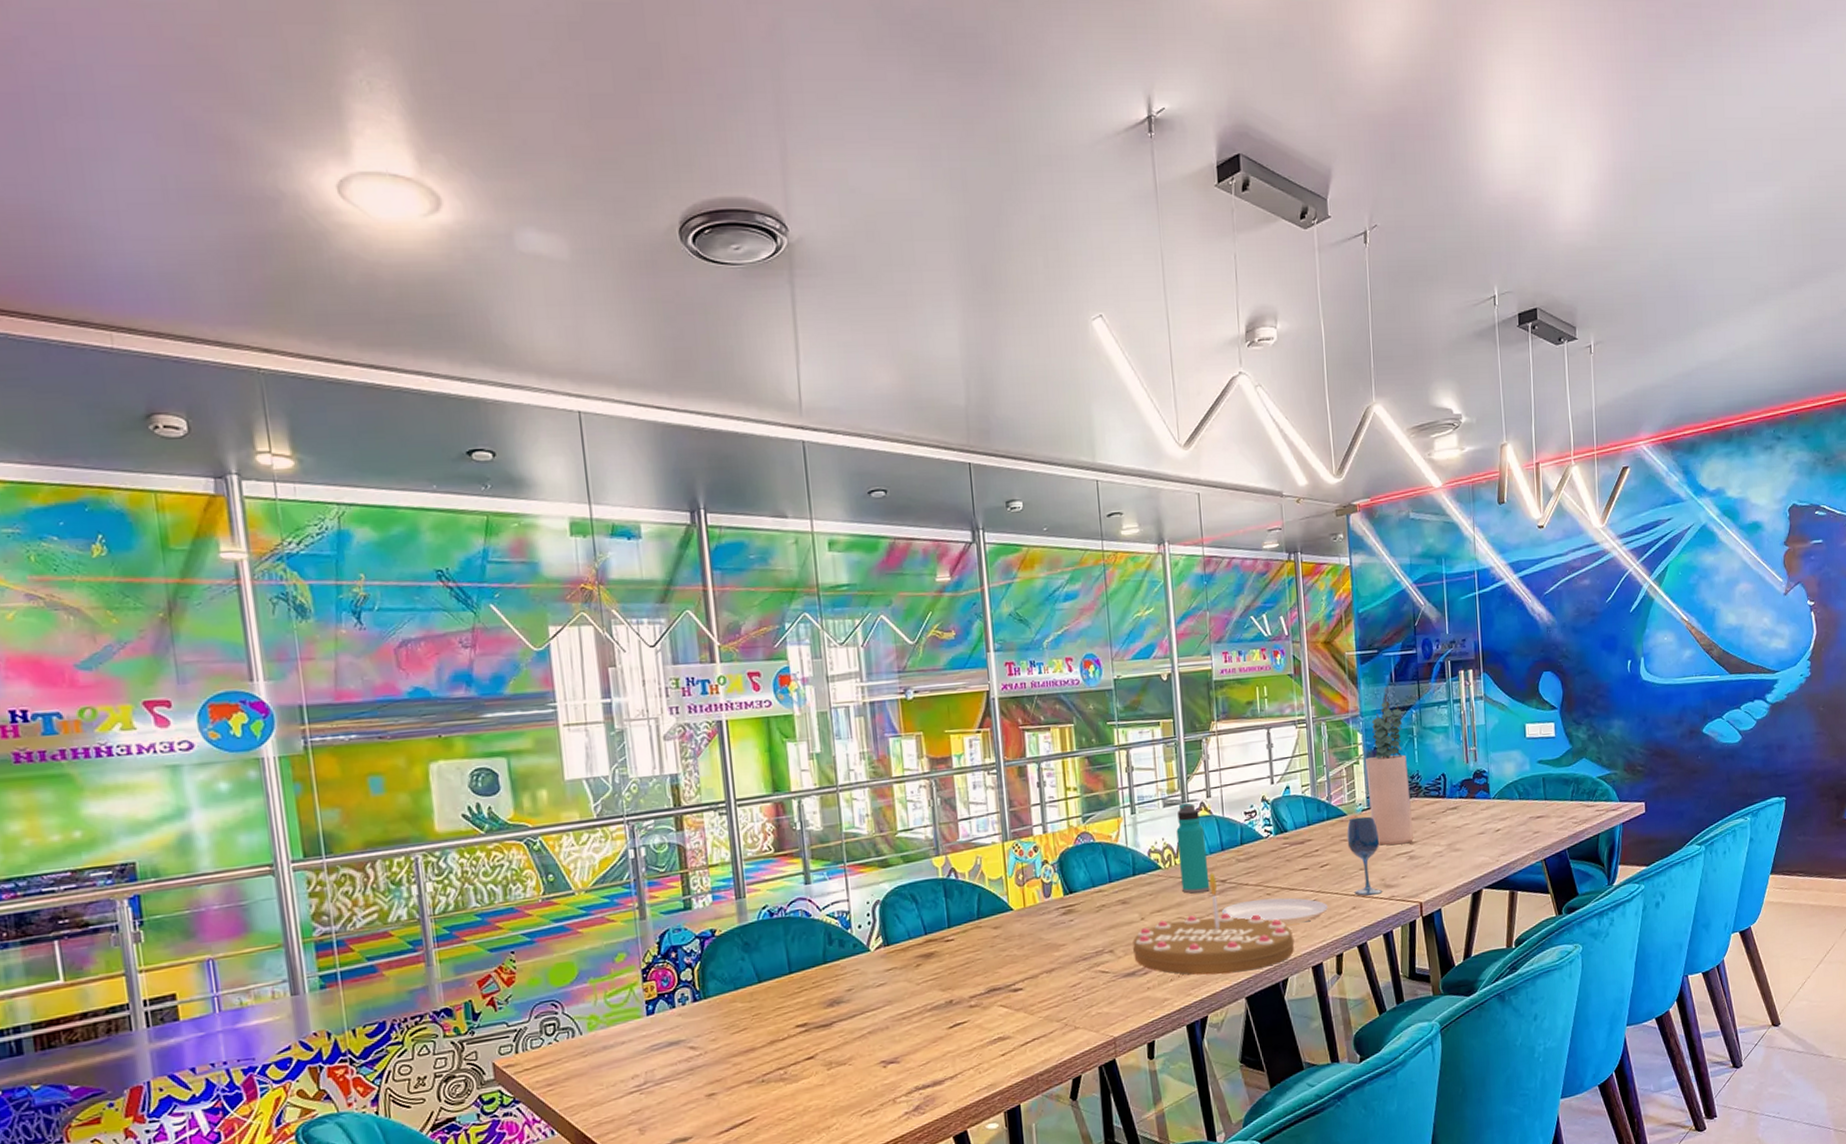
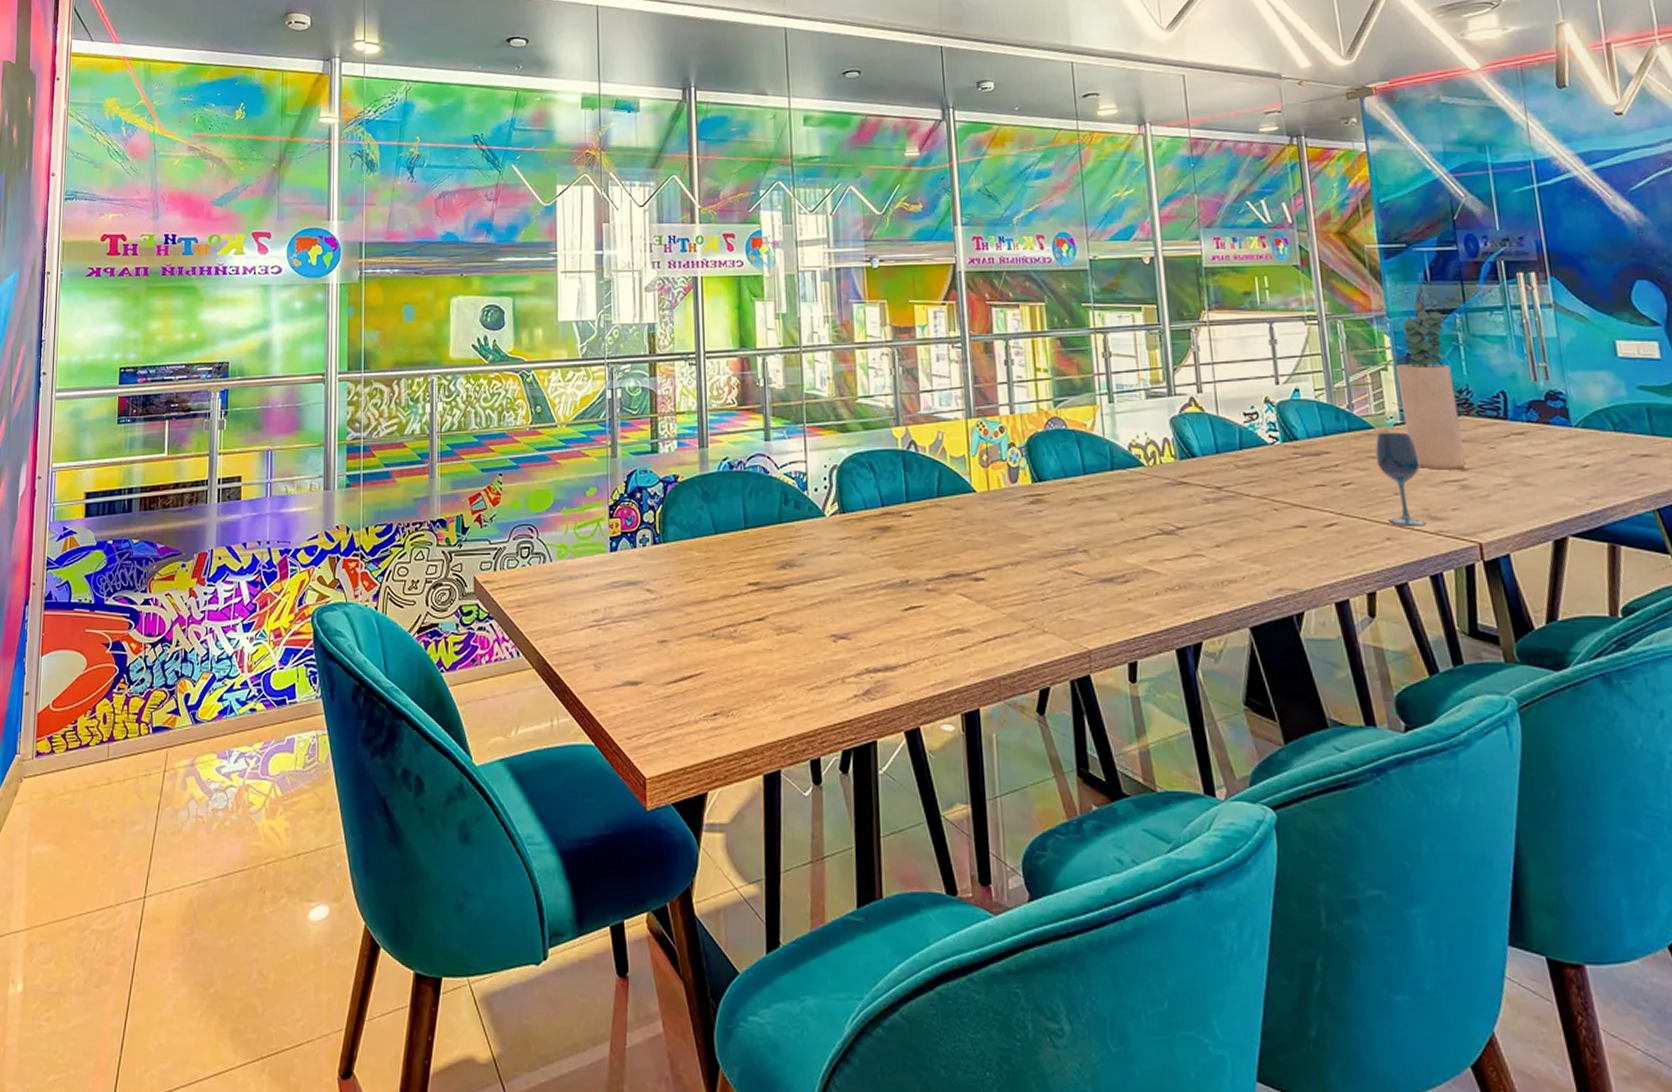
birthday cake: present [1132,872,1295,975] -> none [1110,476,1311,596]
water bottle: present [1176,802,1210,895] -> none [1161,396,1203,499]
plate: present [1221,897,1328,925] -> none [1217,515,1354,548]

